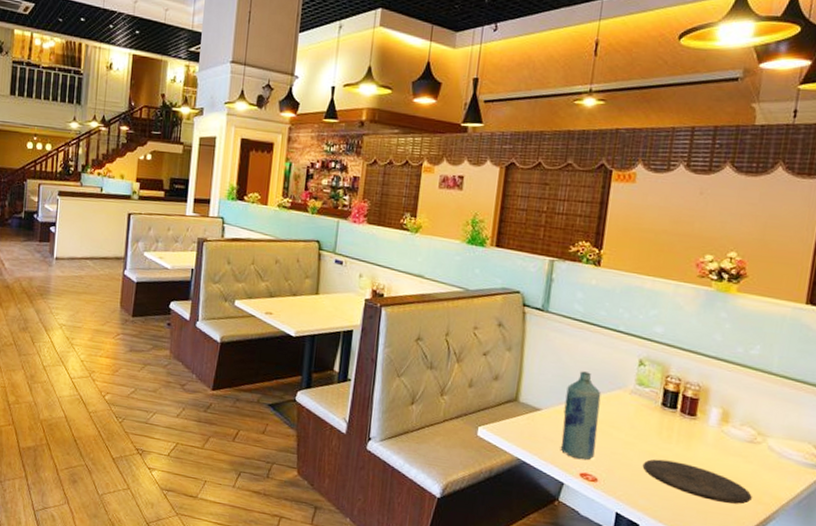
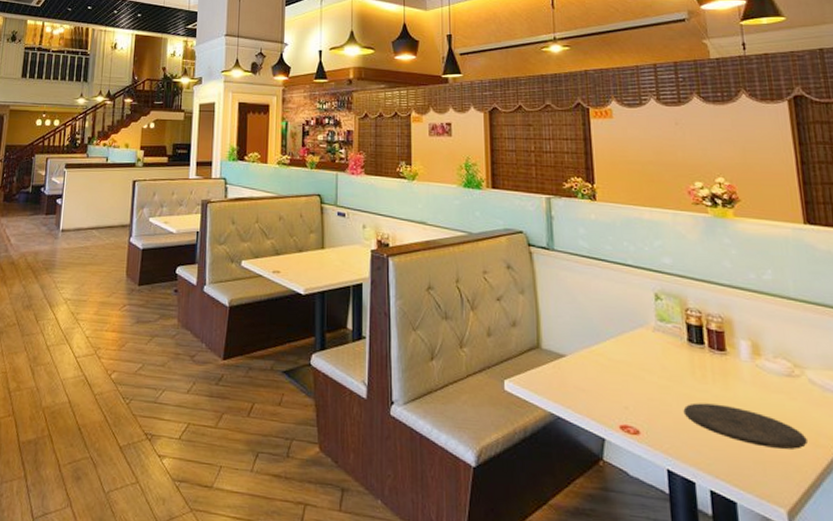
bottle: present [560,371,601,461] -> none [588,310,630,410]

